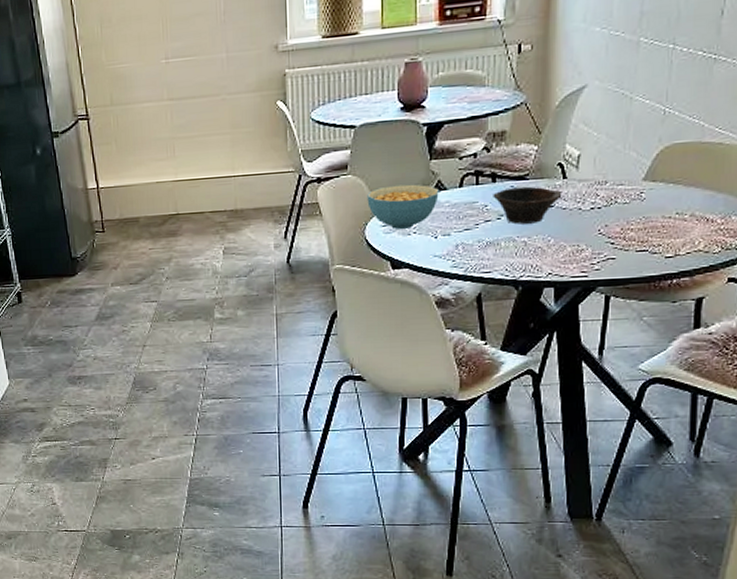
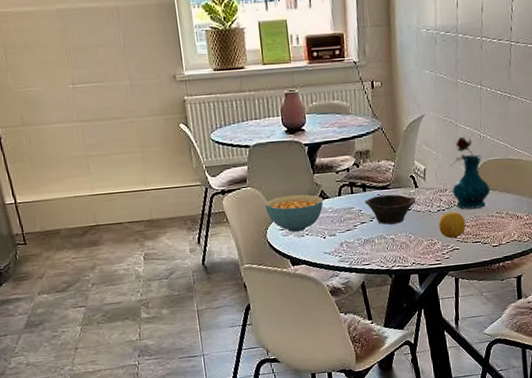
fruit: none [590,209,628,245] -> present [439,211,465,239]
vase: none [614,111,671,208] -> present [451,135,491,210]

